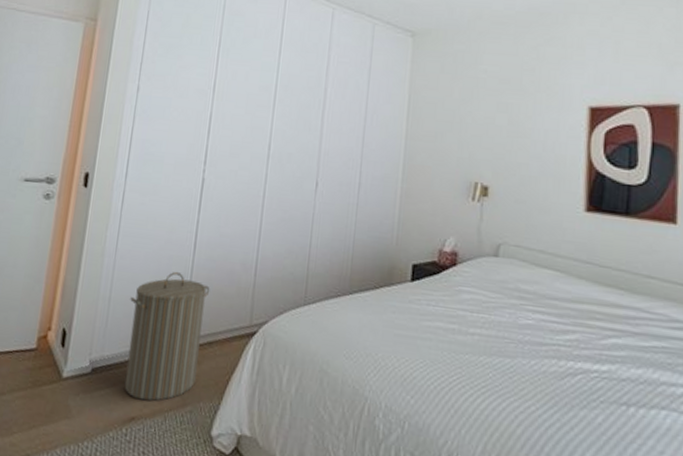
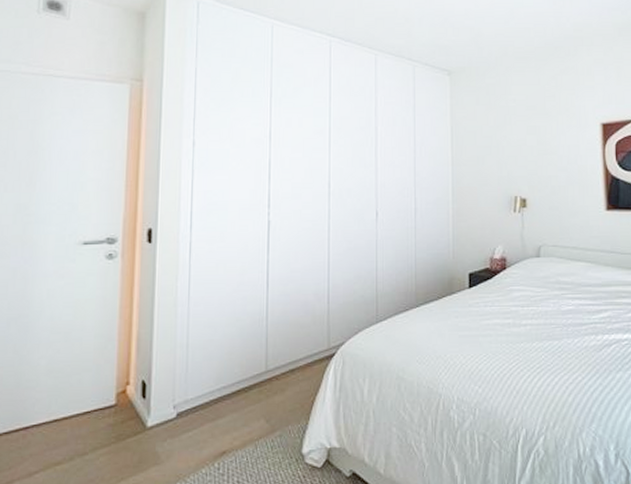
laundry hamper: present [124,271,210,401] -> none [208,310,287,434]

